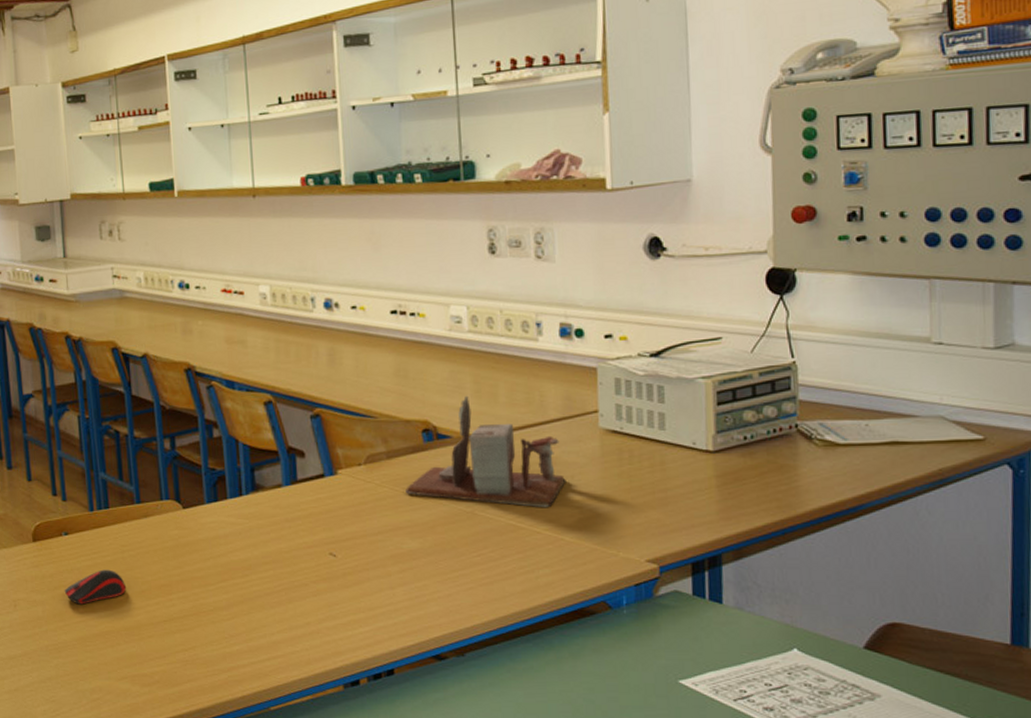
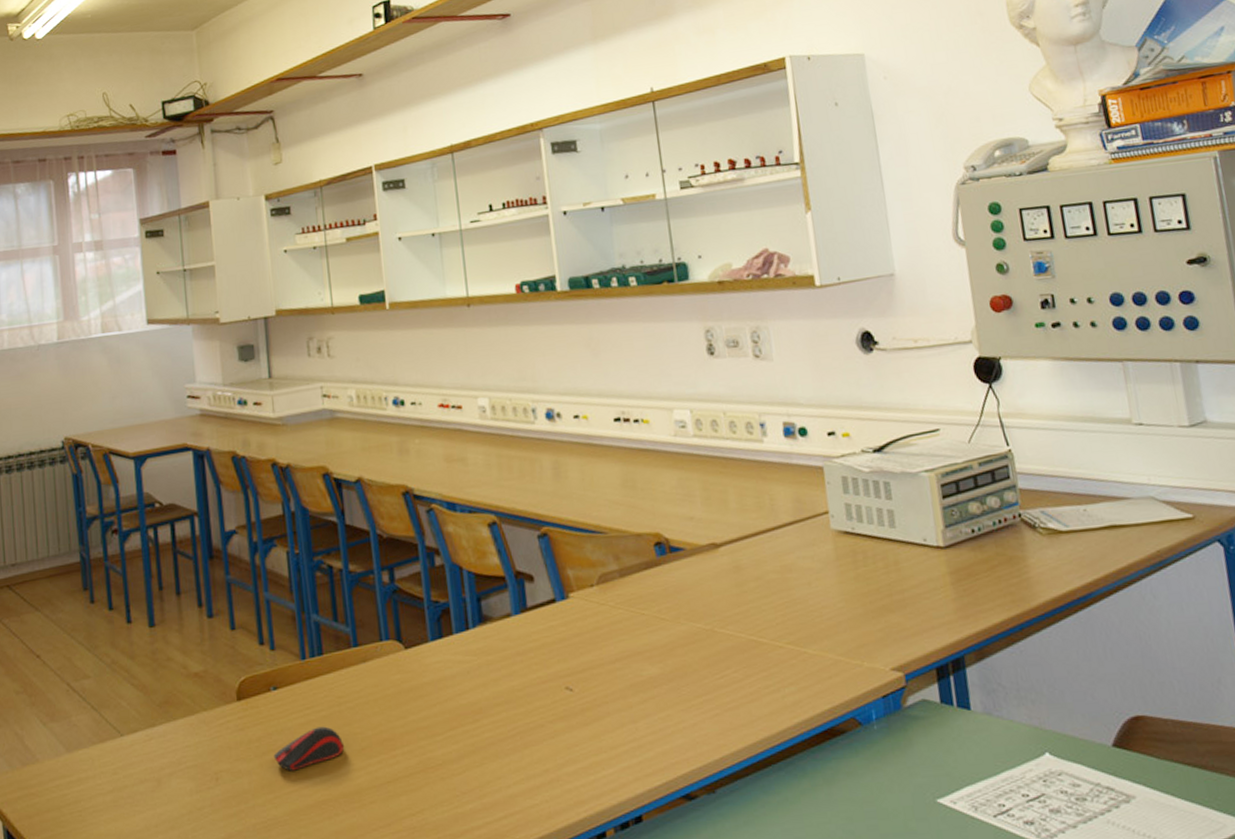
desk organizer: present [405,395,566,508] -> none [641,503,804,620]

